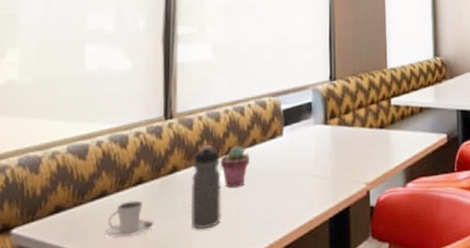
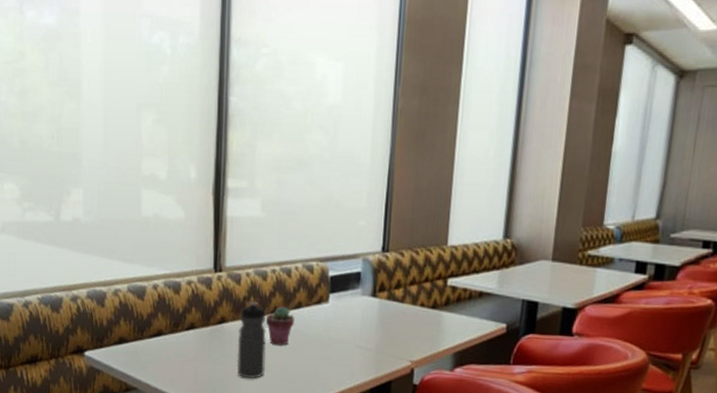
cappuccino: present [105,200,154,238] -> none [161,343,204,374]

